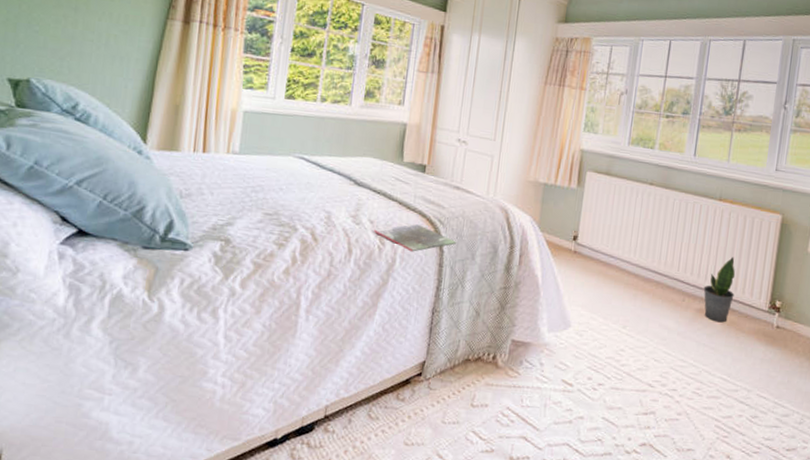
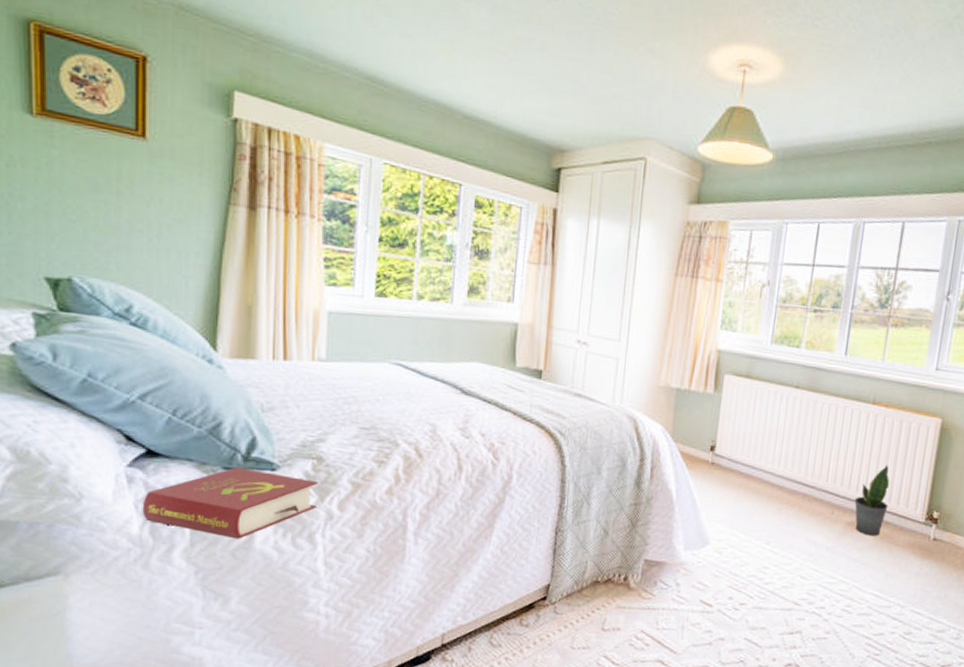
book: none [69,246,225,313] -> present [142,467,319,539]
magazine: present [373,224,457,252] -> none [485,436,581,467]

